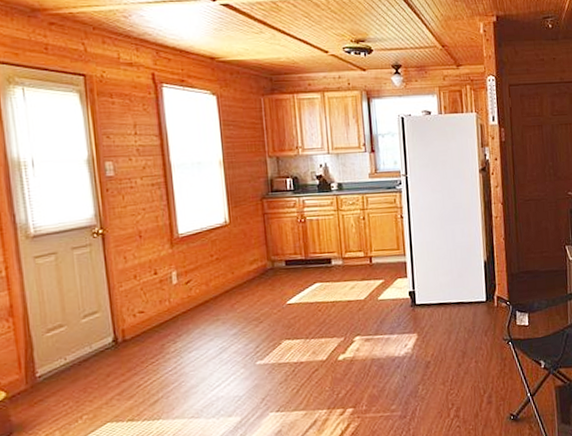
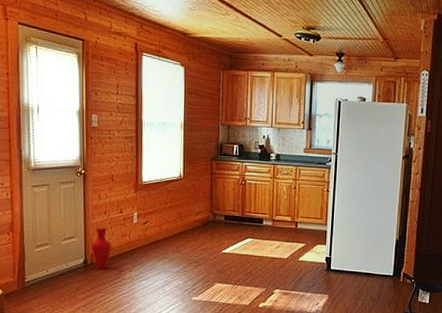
vase: none [120,294,148,347] -> present [91,227,112,269]

